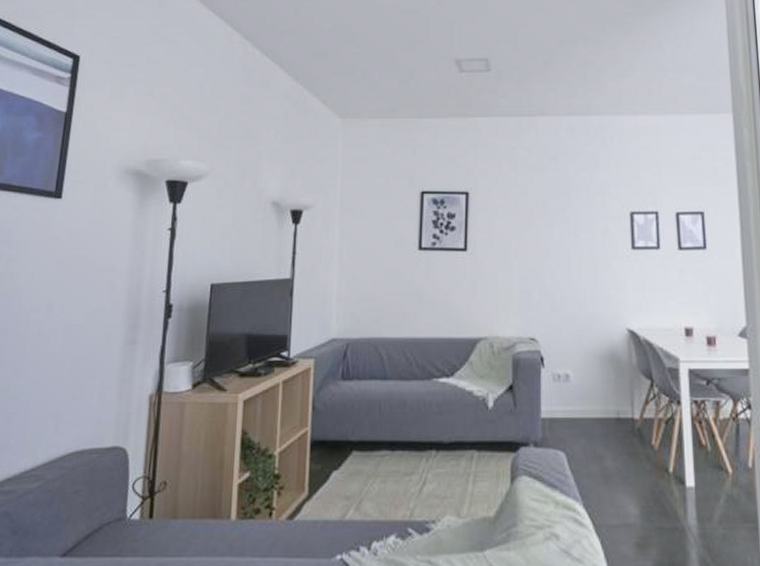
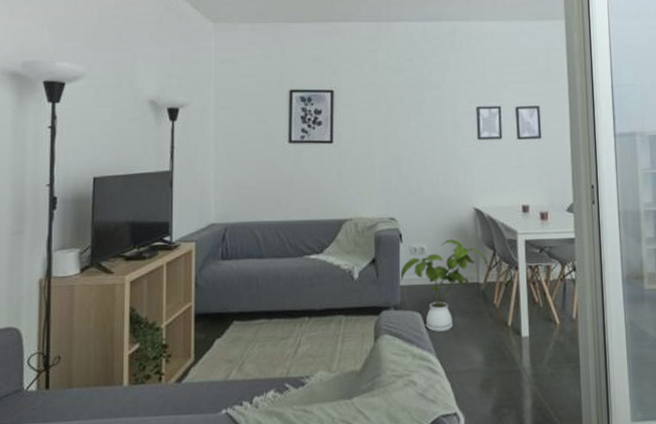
house plant: none [541,366,645,476] -> present [400,239,489,332]

